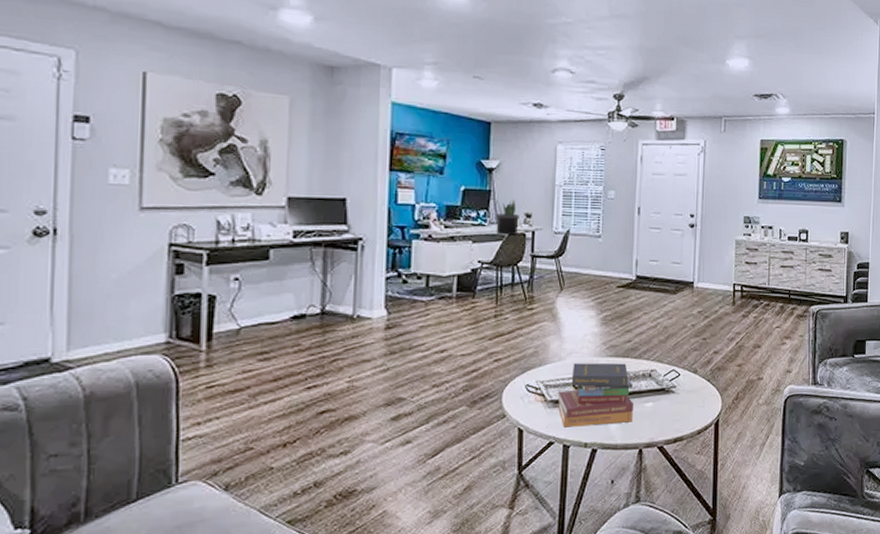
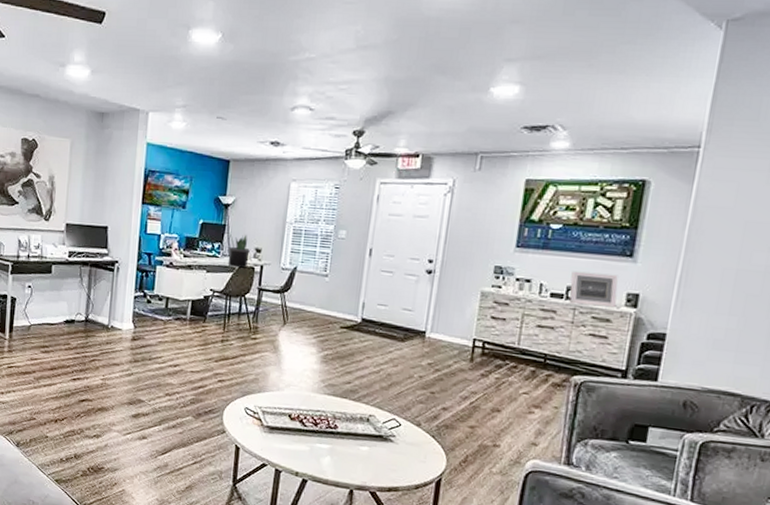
books: present [557,362,633,428] -> none [273,395,349,462]
picture frame: none [801,216,835,245] -> present [569,271,618,308]

